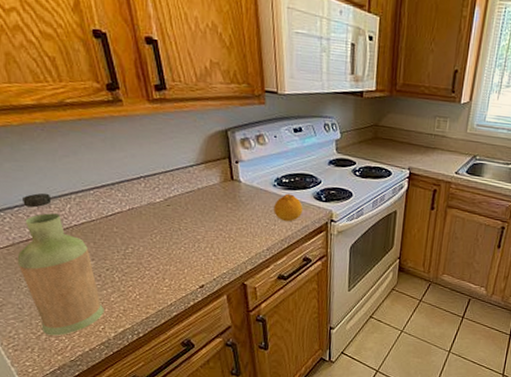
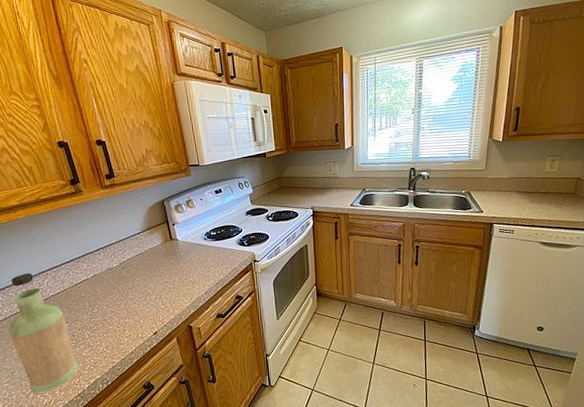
fruit: present [273,193,303,222] -> none [206,244,231,268]

